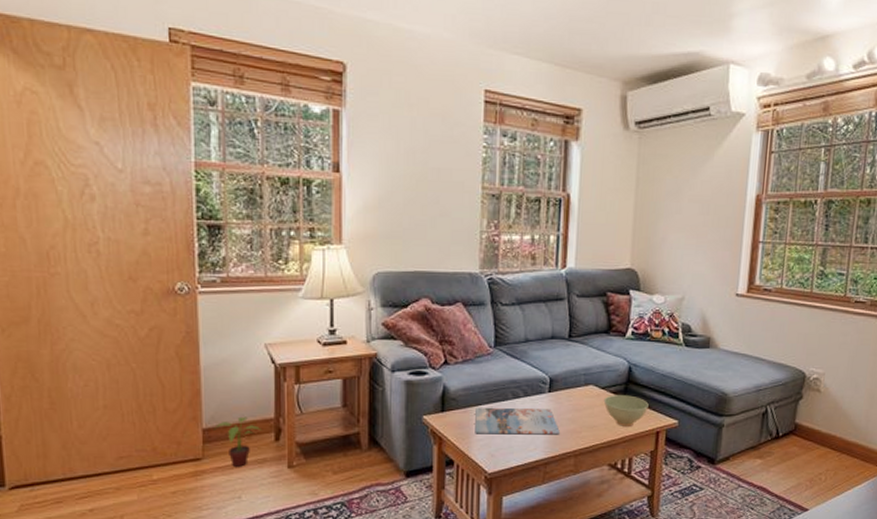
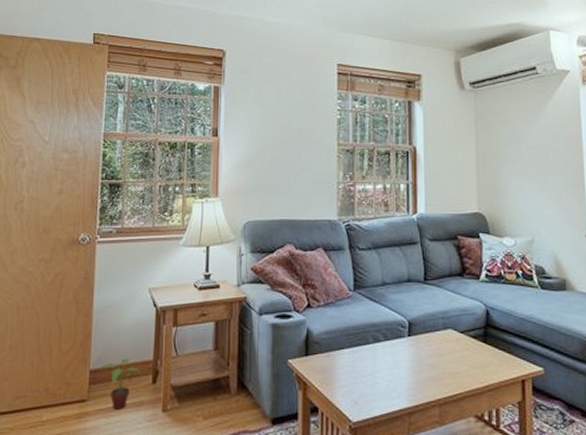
magazine: present [475,408,560,435] -> none [338,352,422,382]
bowl: present [603,395,649,426] -> none [463,339,511,374]

